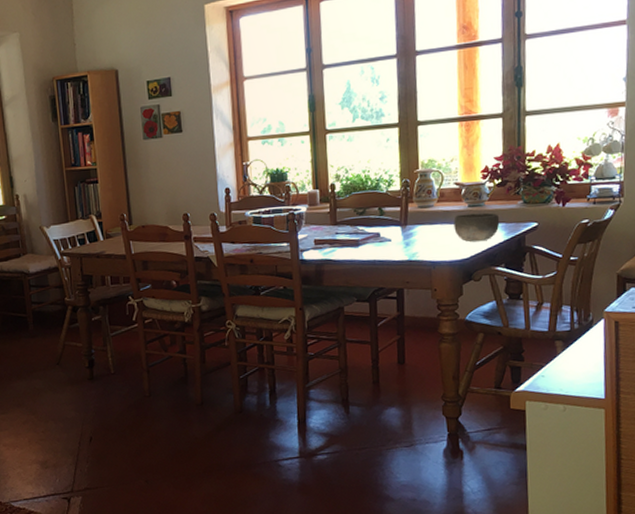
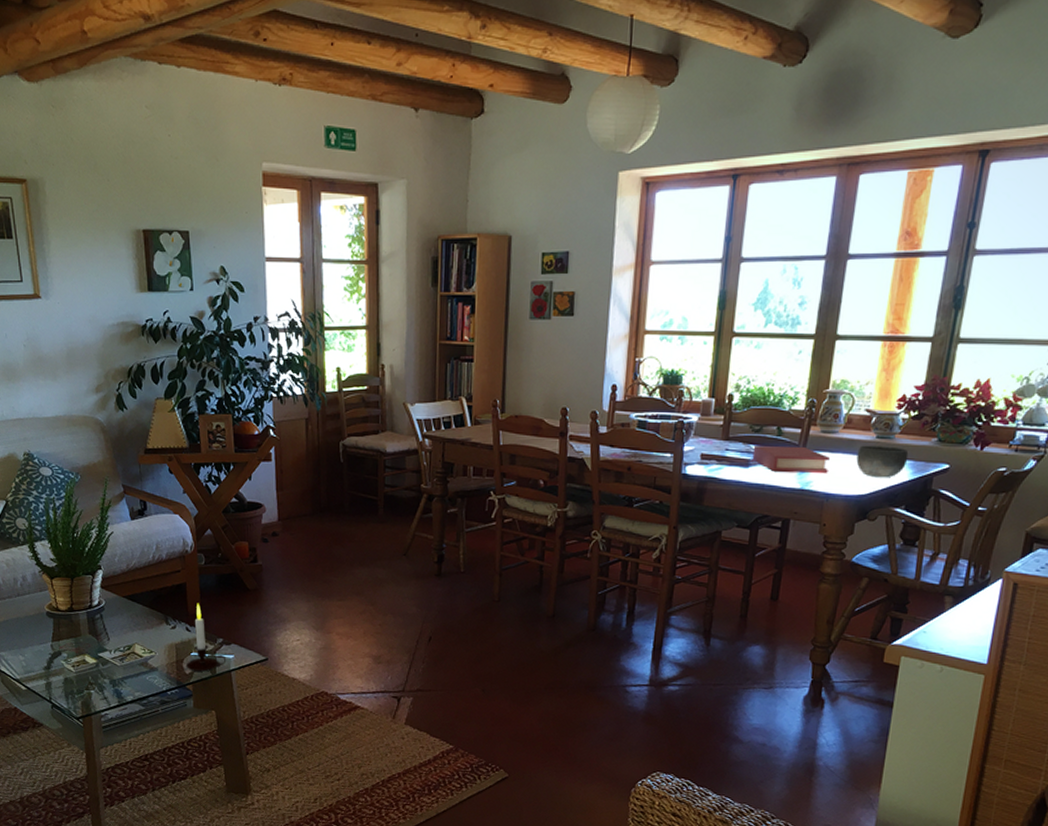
book: none [360,222,431,248] -> present [752,445,830,473]

